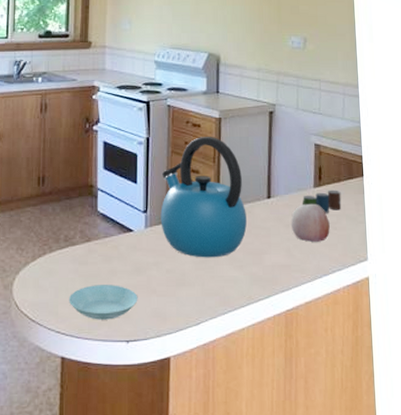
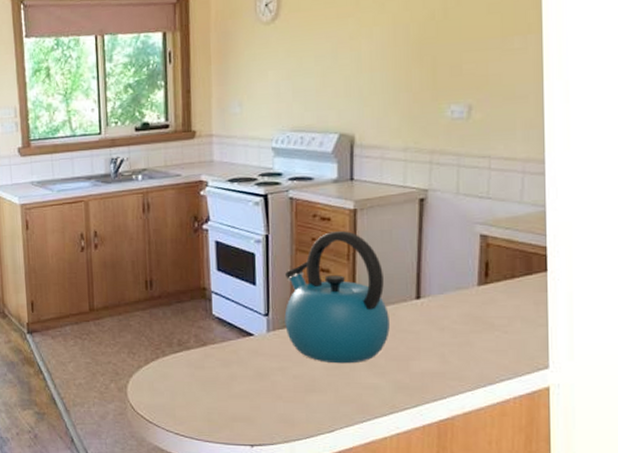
saucer: present [68,285,138,320] -> none [185,389,262,424]
apple: present [290,203,330,242] -> none [446,304,498,347]
cup: present [302,190,342,213] -> none [462,287,515,315]

